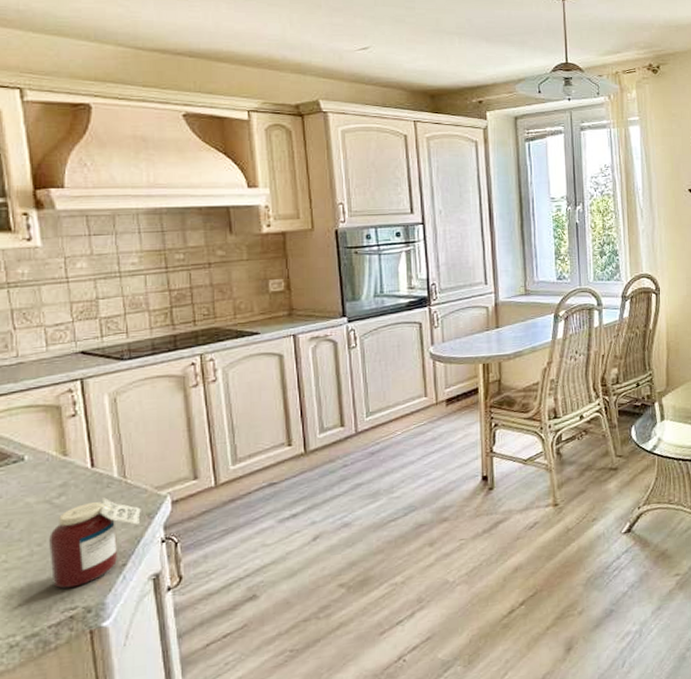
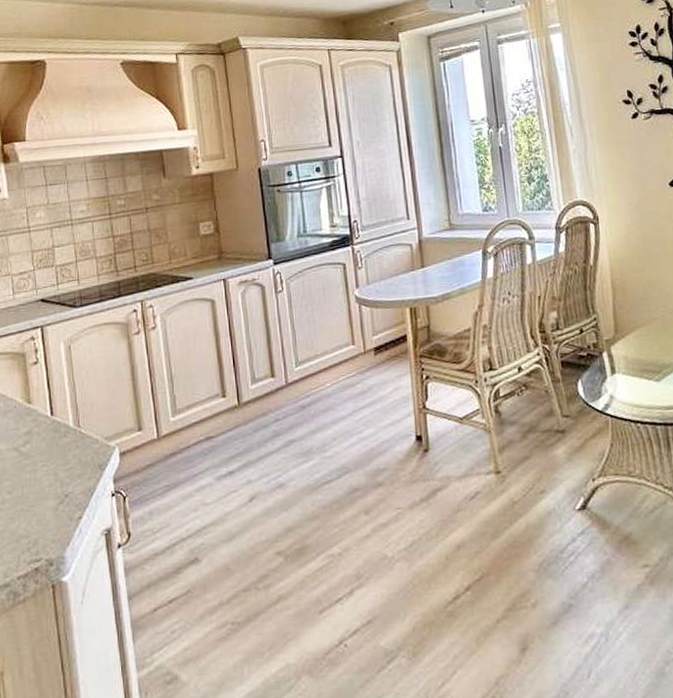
jar: present [49,497,141,588] -> none [17,447,93,539]

